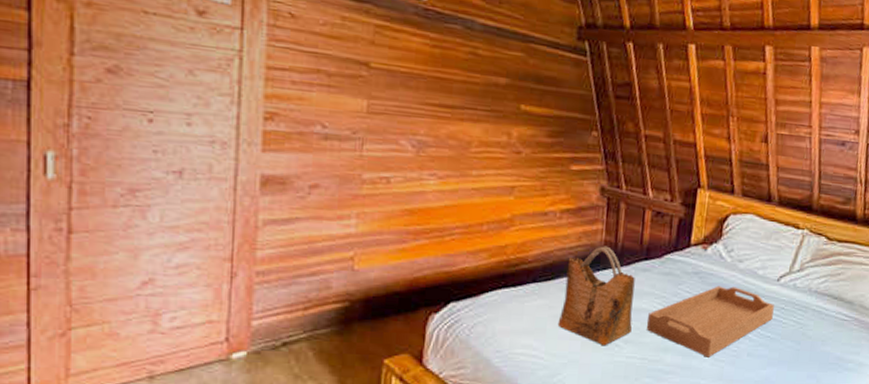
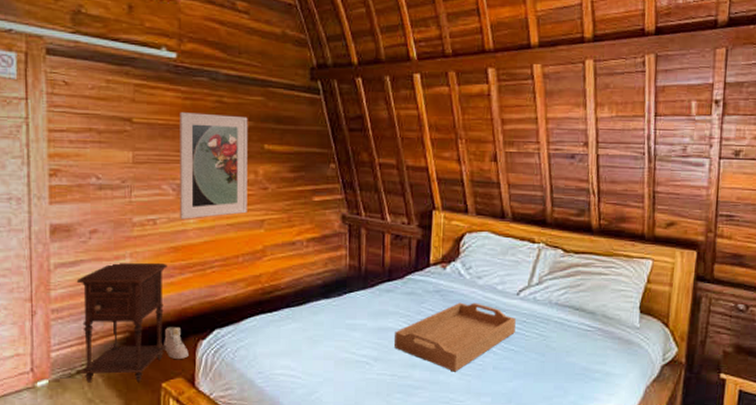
nightstand: none [287,223,400,357] -> present [76,262,168,383]
sneaker: none [389,297,418,335] -> present [164,327,189,360]
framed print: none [418,61,505,180] -> present [180,112,248,219]
grocery bag: present [557,246,635,346] -> none [311,270,380,365]

